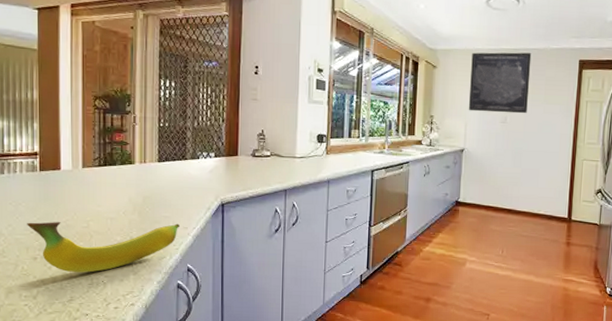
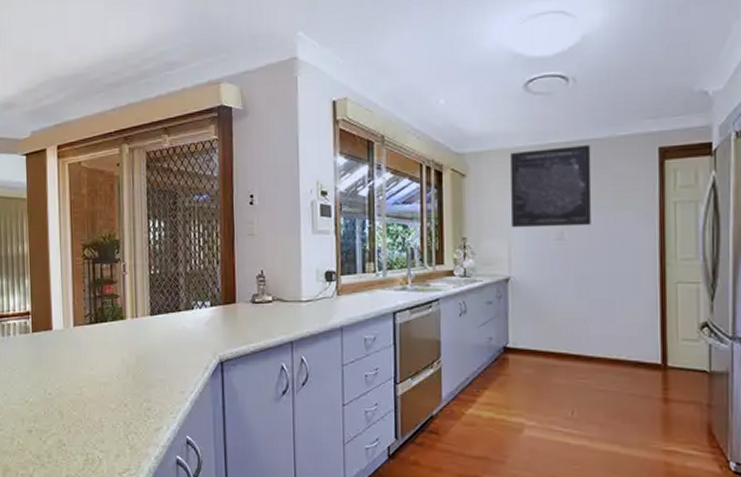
fruit: present [27,222,179,273] -> none [22,387,176,447]

